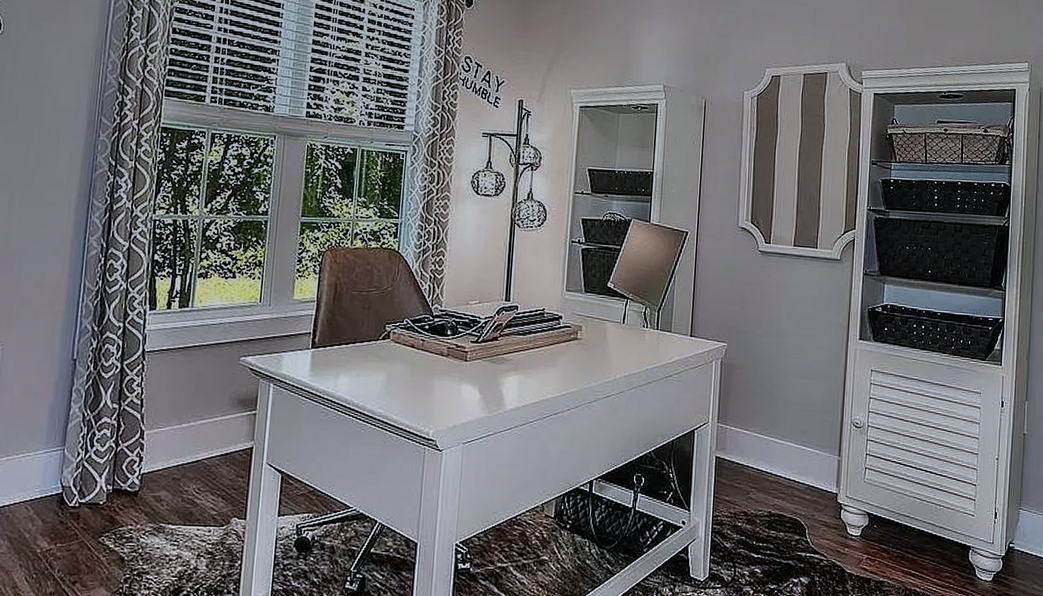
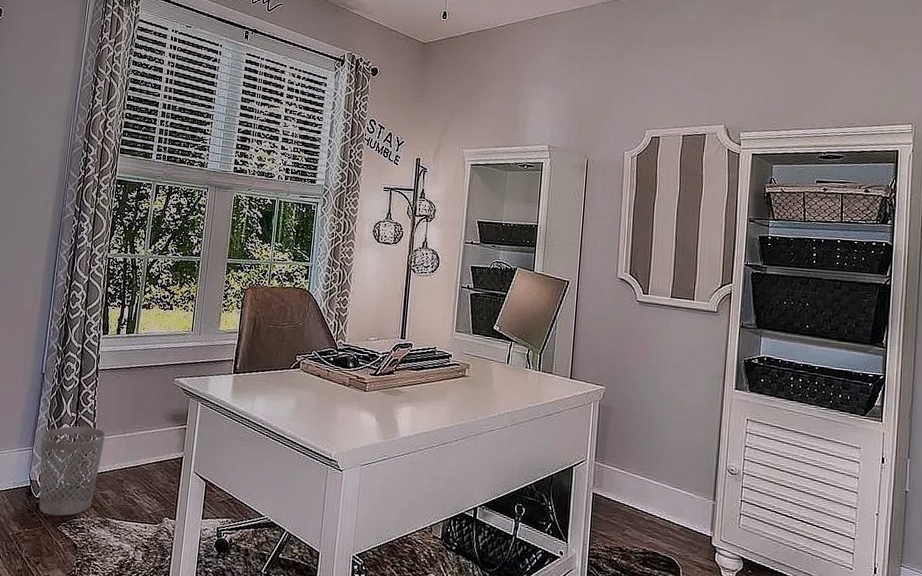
wastebasket: none [73,419,156,526] -> present [38,426,105,516]

